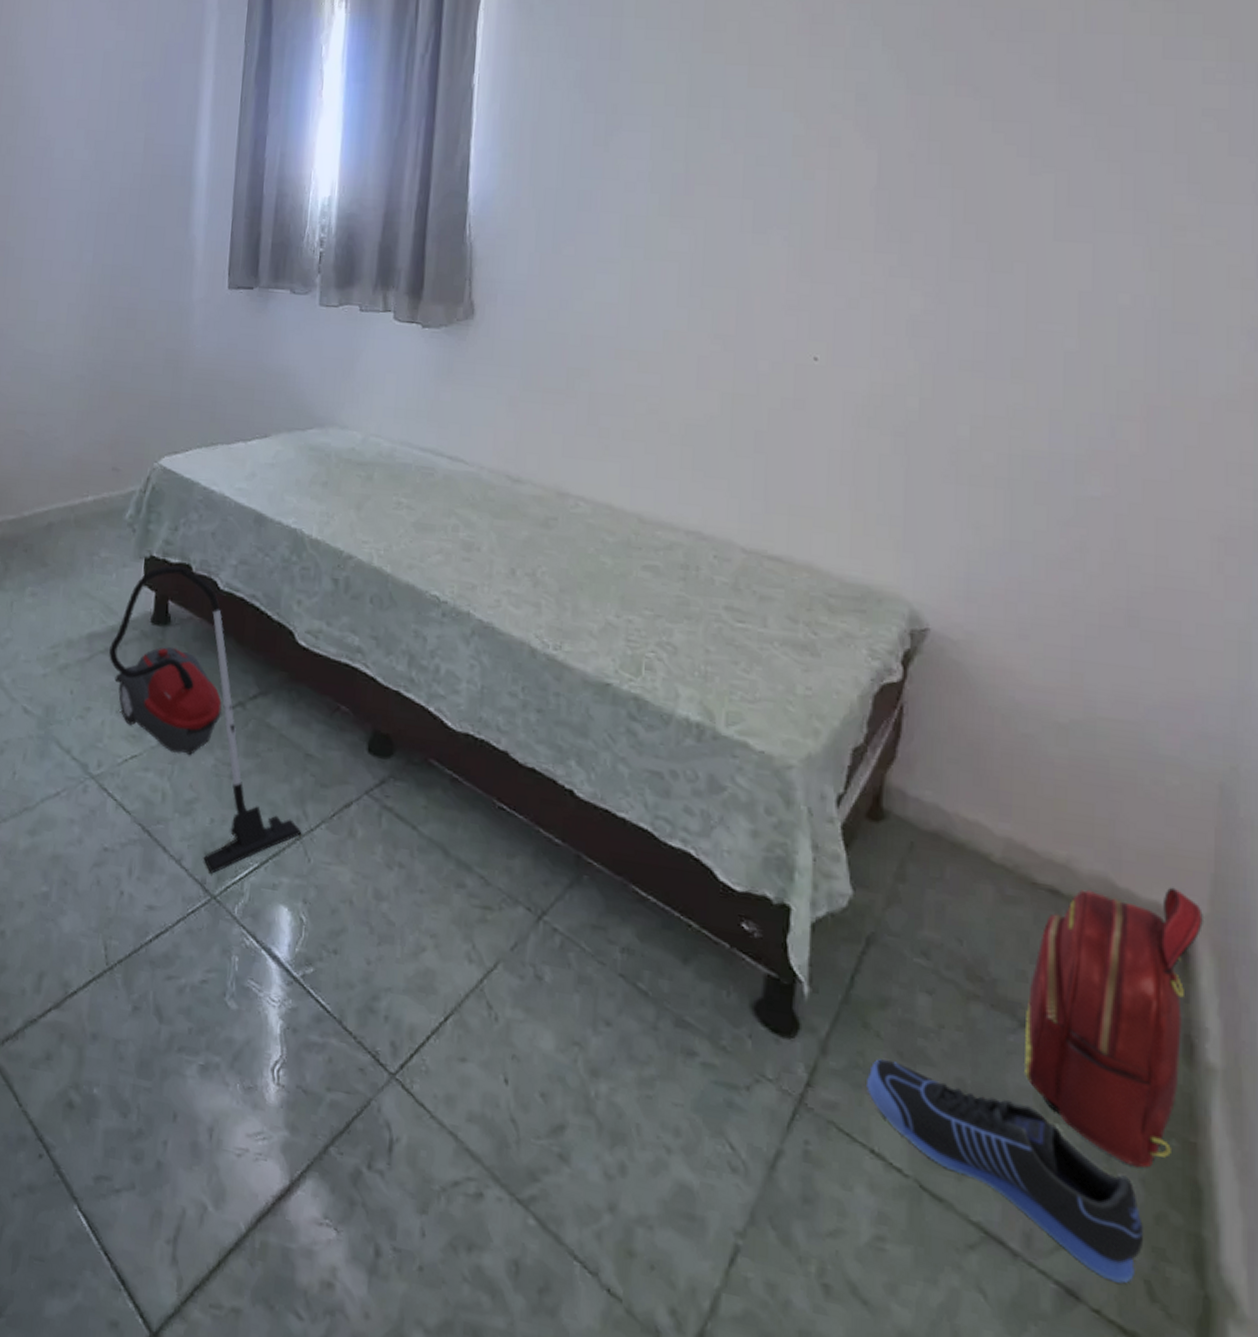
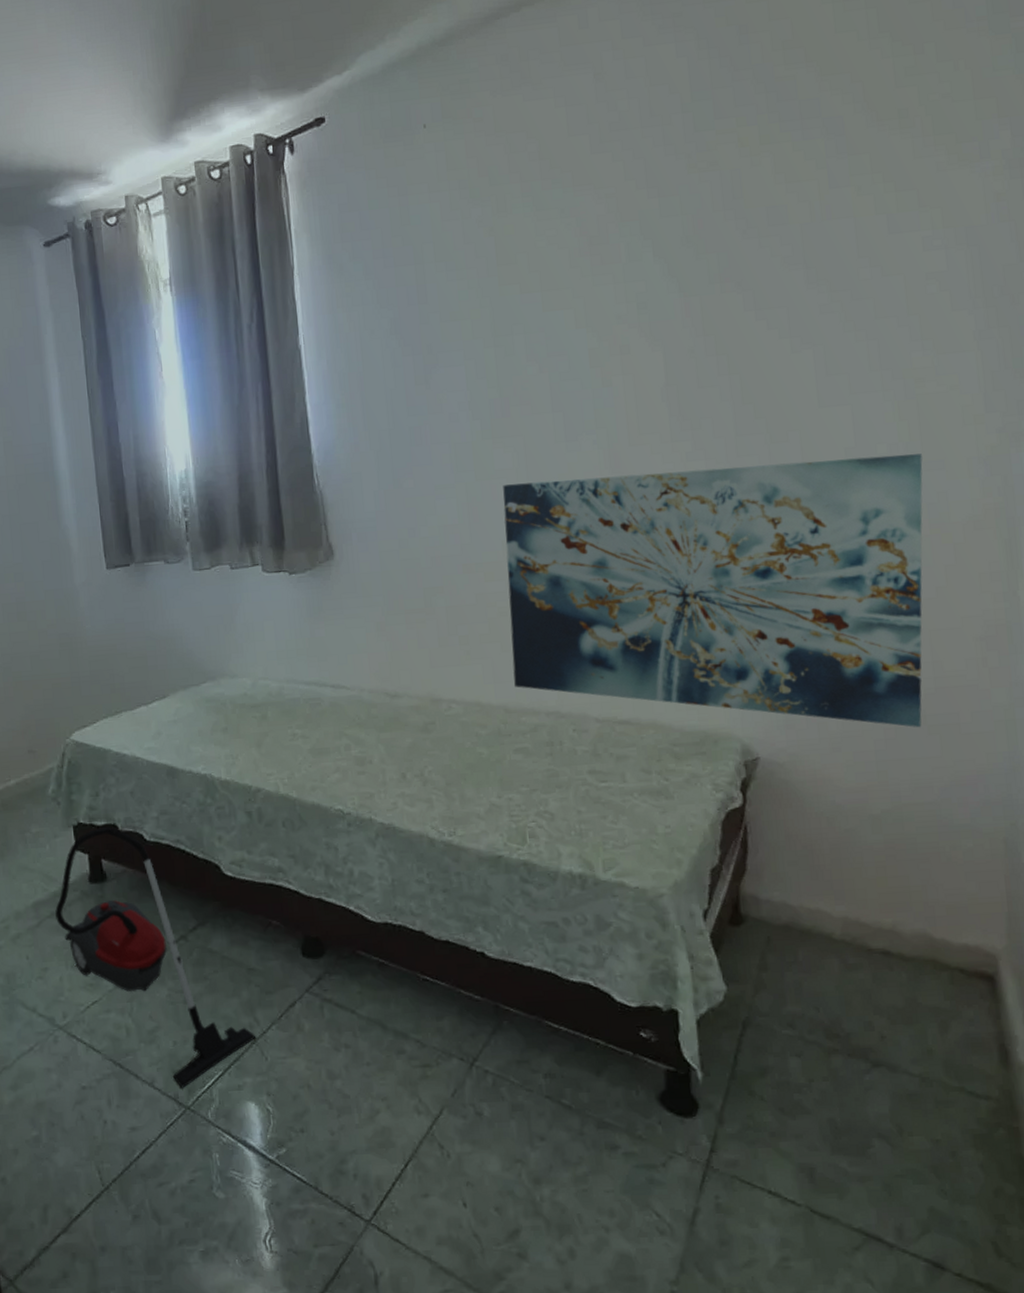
wall art: none [654,269,1172,631] -> present [503,454,923,728]
sneaker: present [867,1059,1144,1284] -> none [758,1117,988,1249]
backpack: present [1024,886,1205,1168] -> none [876,930,1005,1157]

